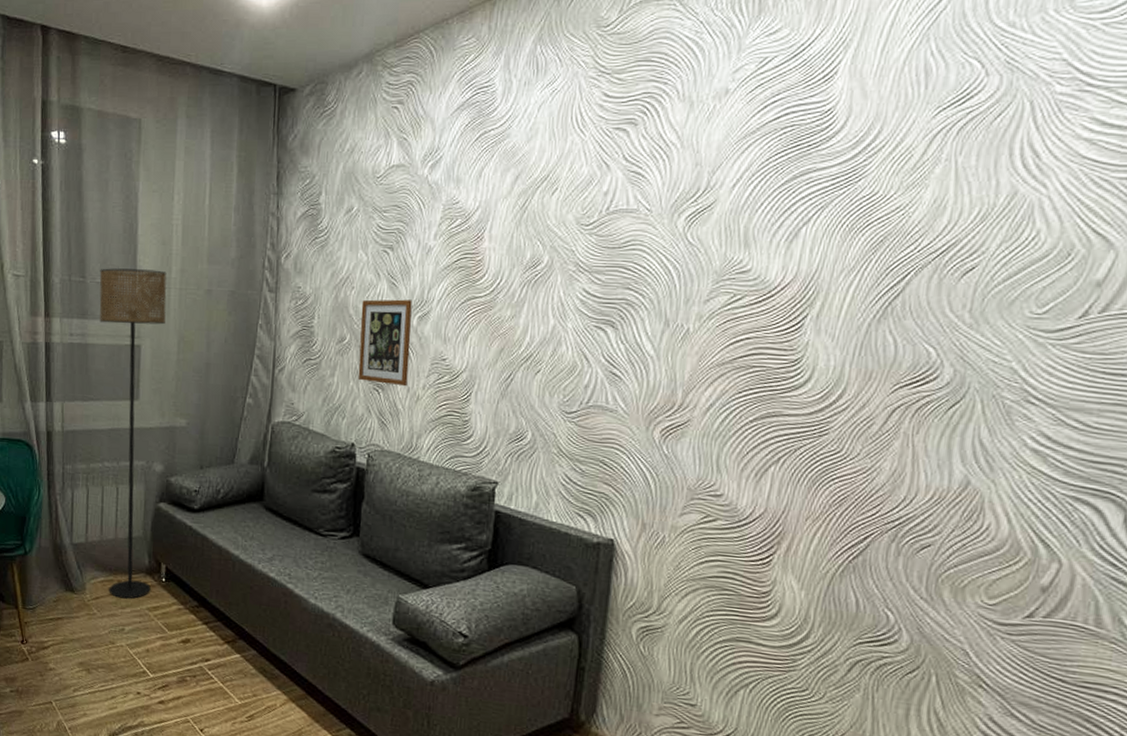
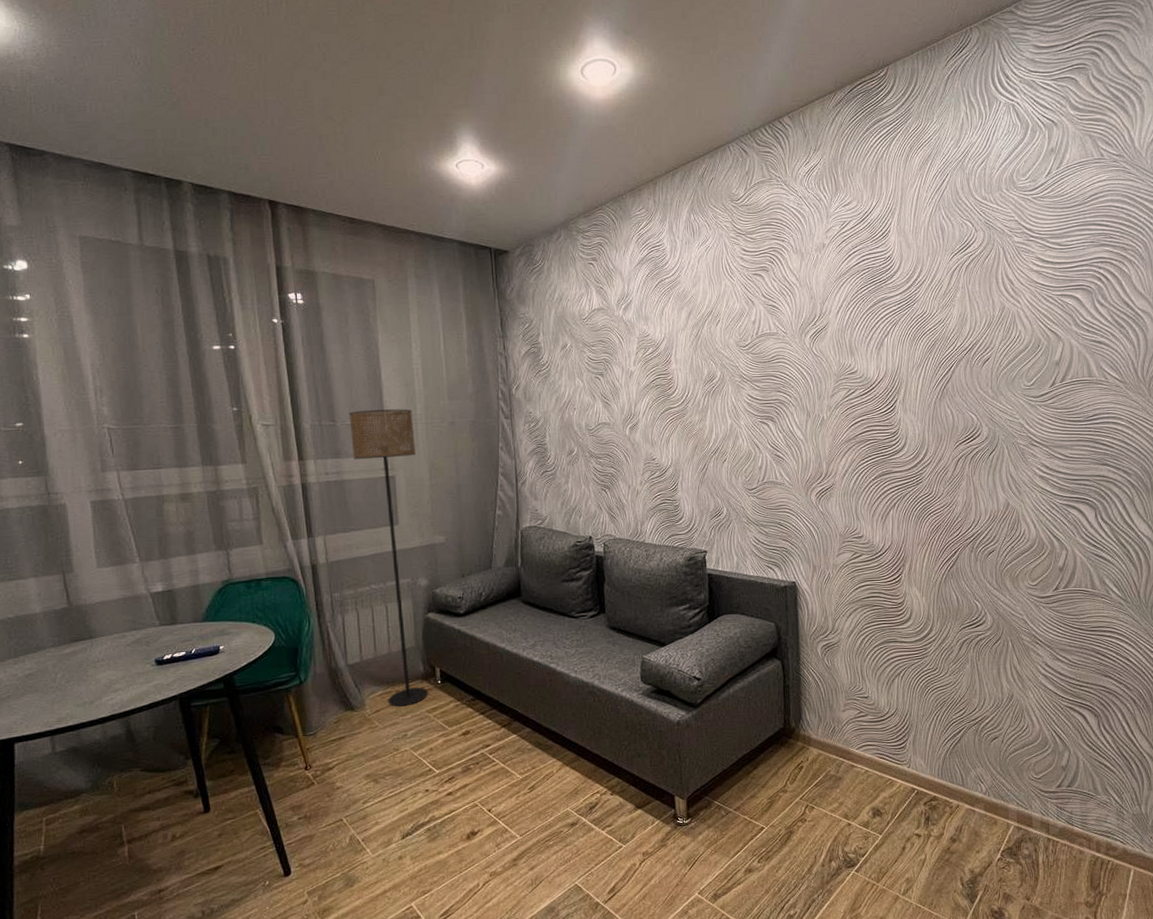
picture frame: present [357,299,412,387] -> none [583,414,628,485]

